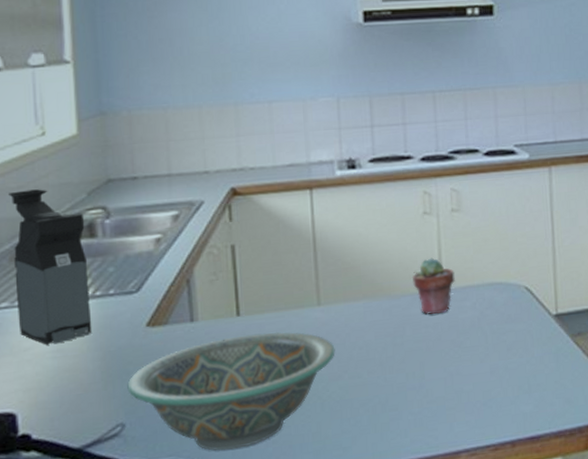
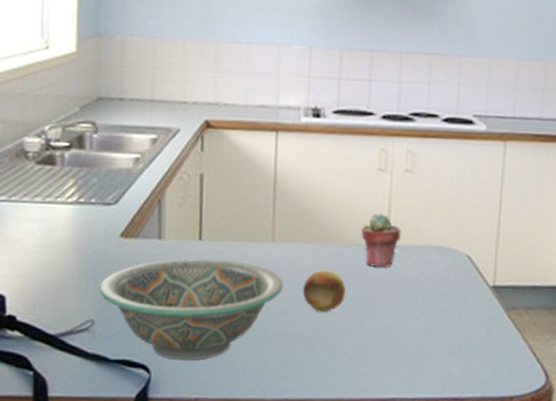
coffee maker: present [9,189,92,345] -> none [13,97,76,240]
fruit: none [356,324,403,372] -> present [302,269,345,312]

